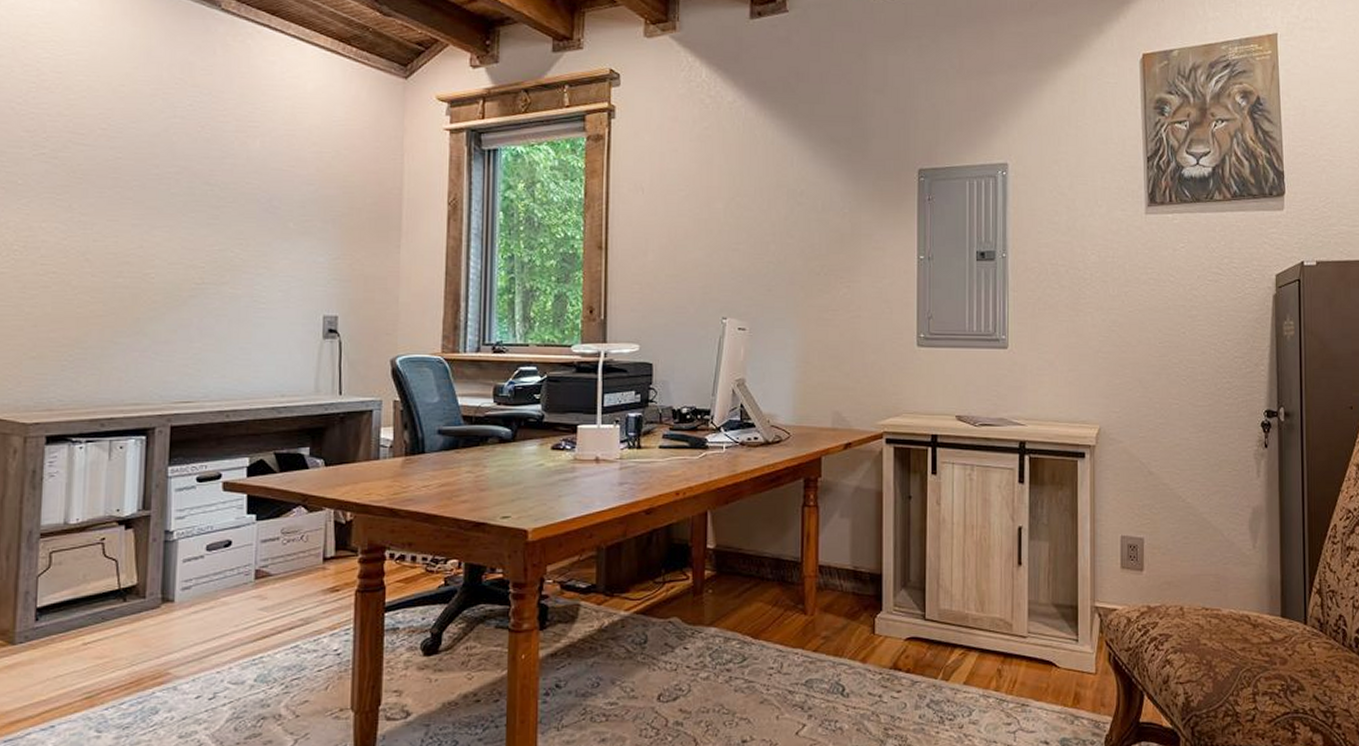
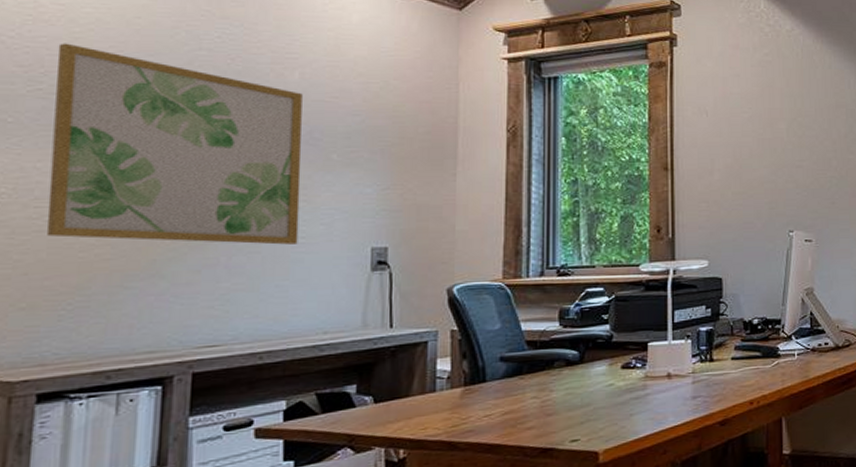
wall art: none [51,109,263,309] -> present [46,43,303,245]

